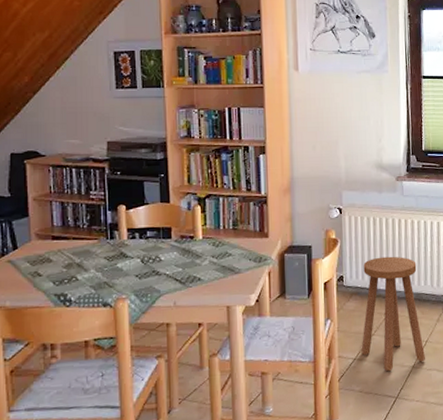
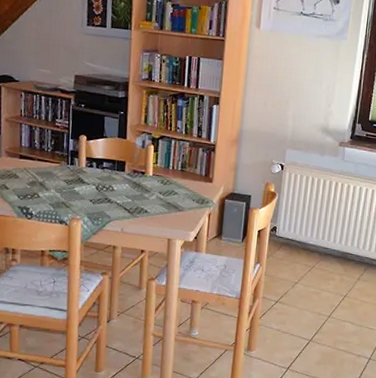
stool: present [361,256,425,372] -> none [284,214,347,317]

